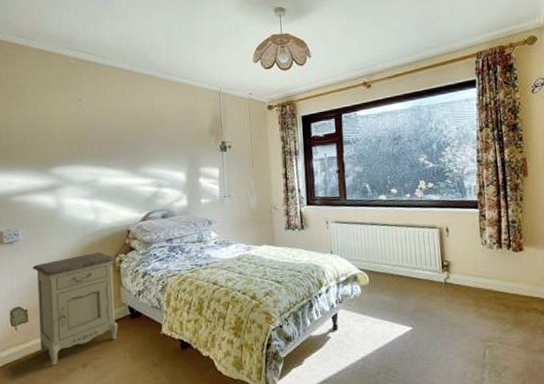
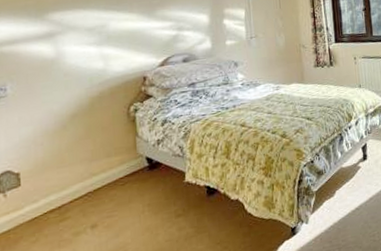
nightstand: present [33,251,118,366] -> none [26,102,134,232]

